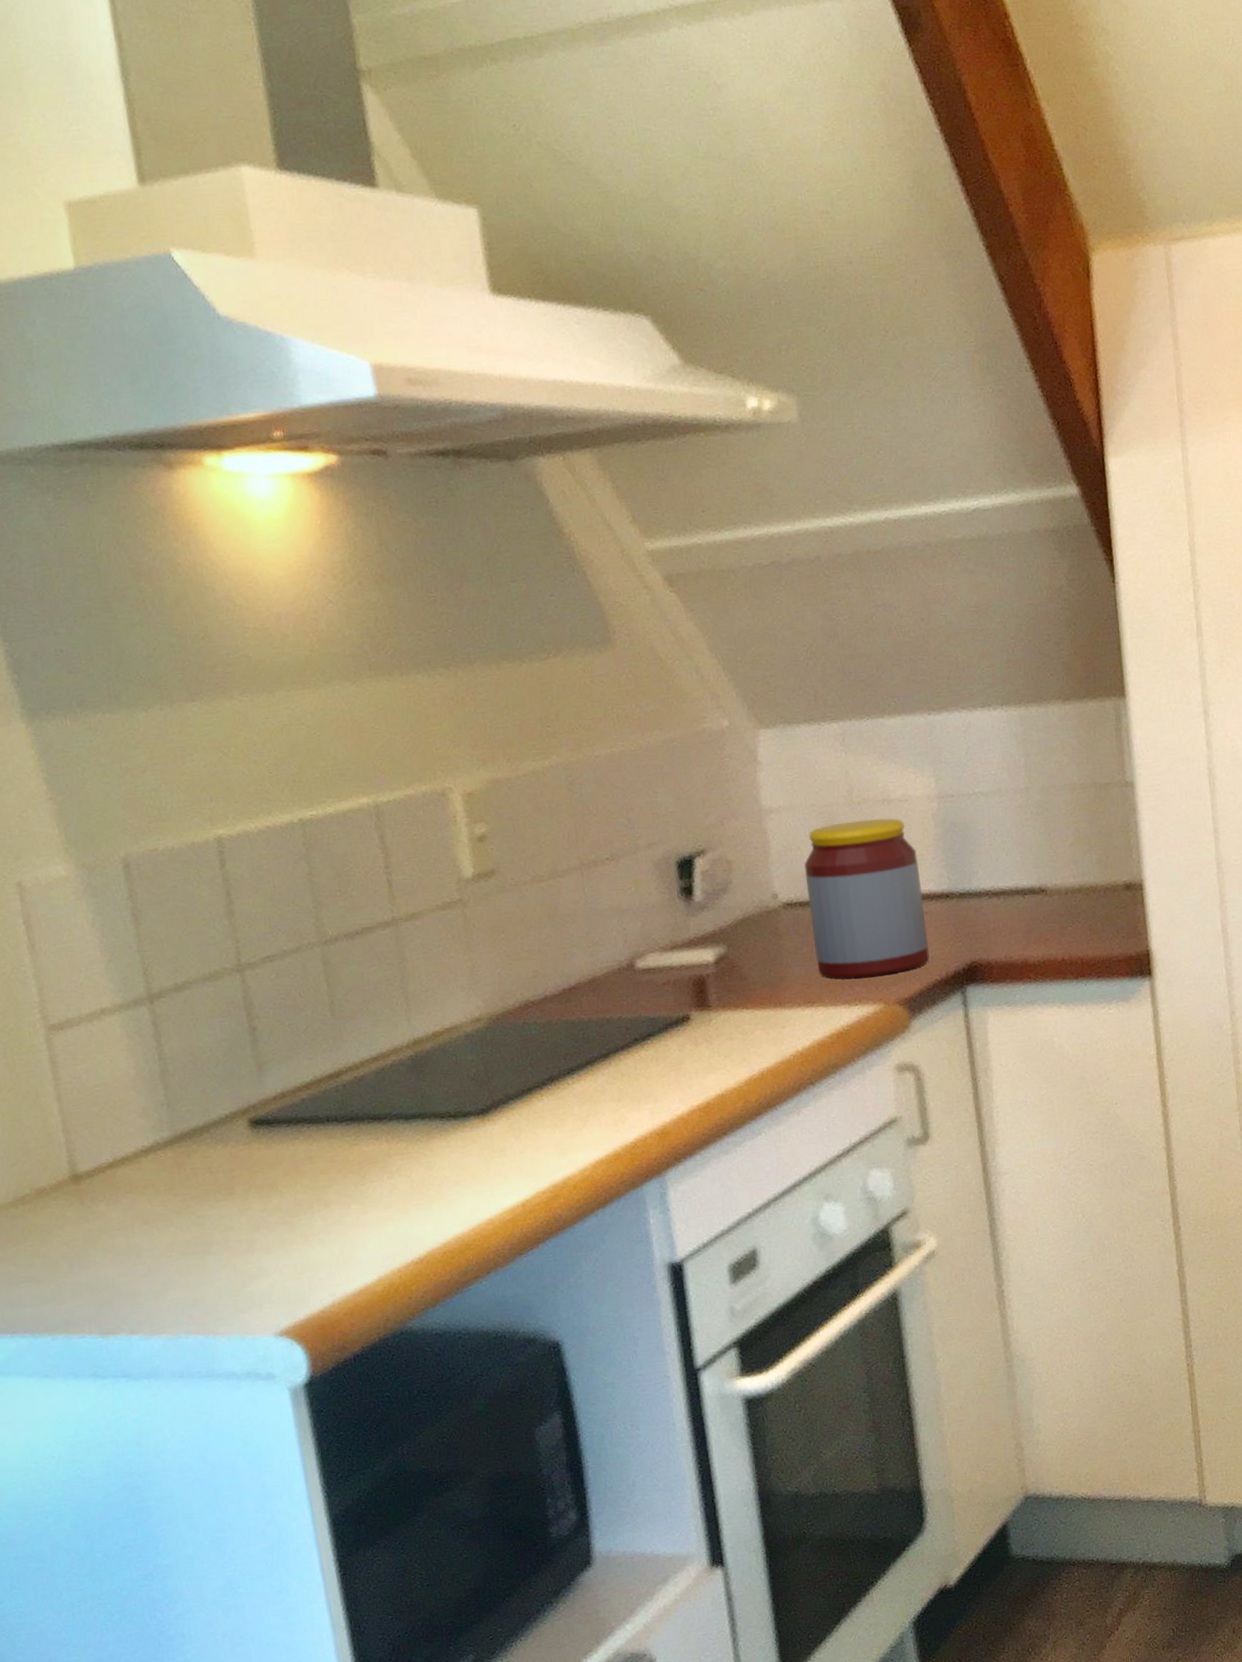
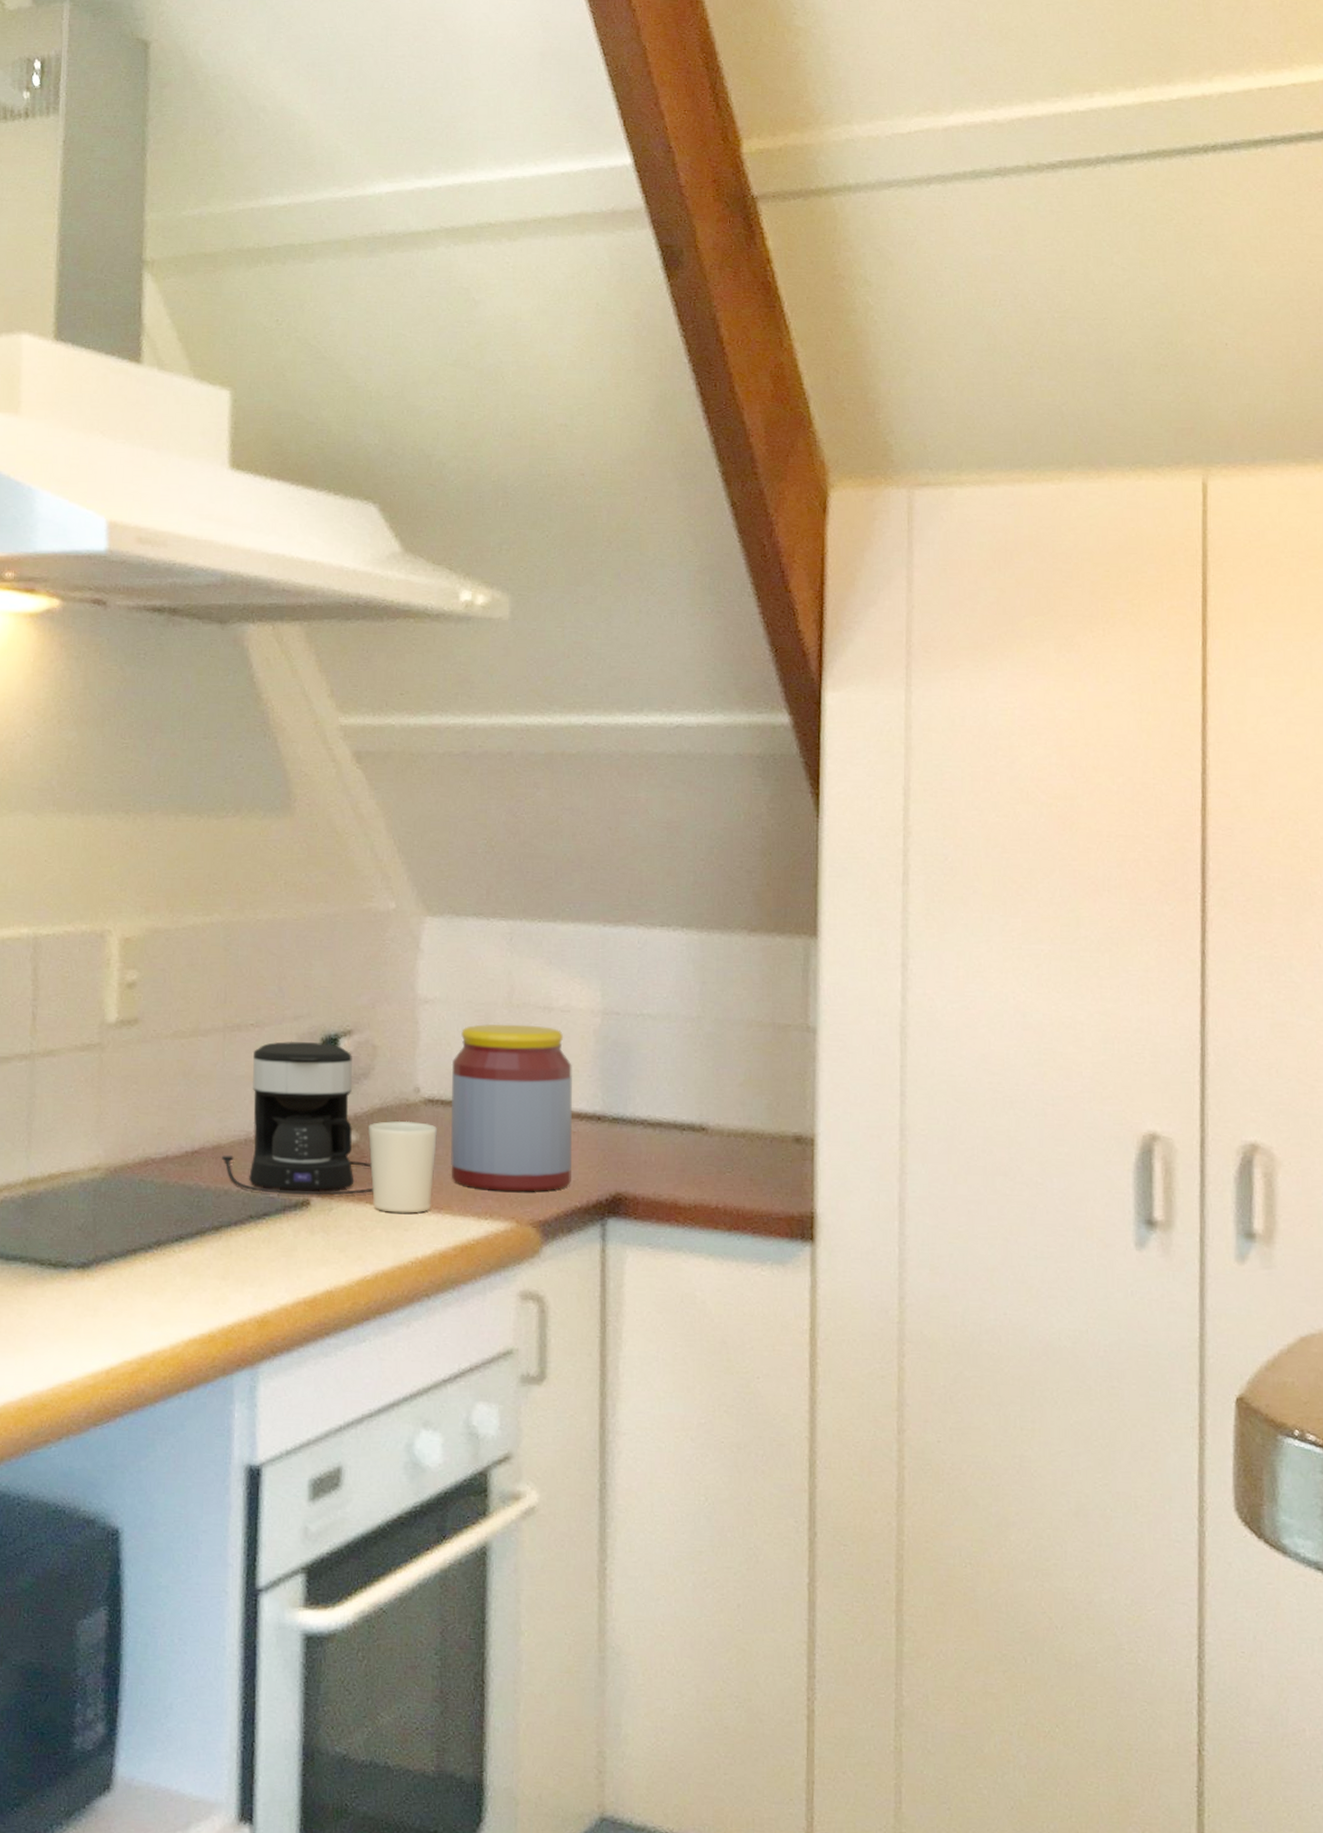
coffee maker: none [598,865,748,1016] -> present [221,1041,373,1197]
mug: none [734,926,804,1014] -> present [368,1121,437,1213]

